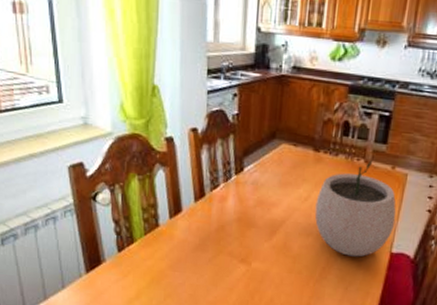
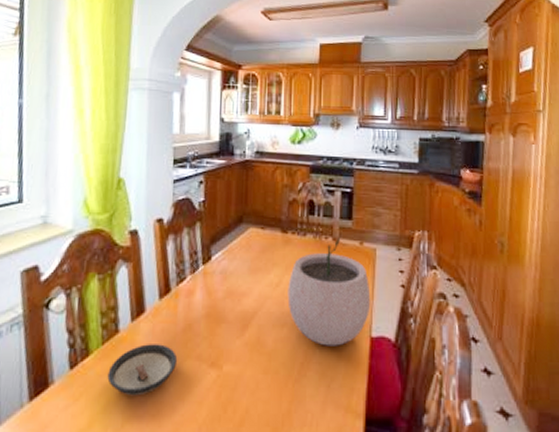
saucer: none [150,238,212,279] -> present [107,344,178,396]

